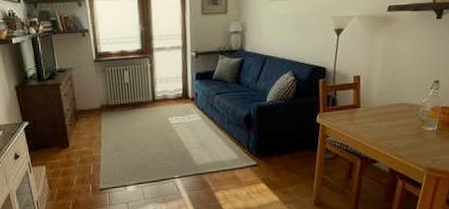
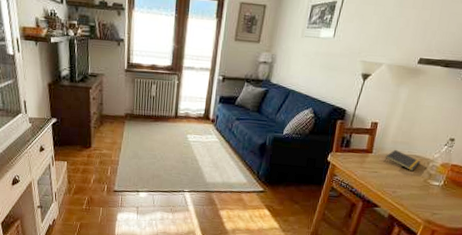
notepad: none [373,100,411,120] -> present [383,149,421,171]

